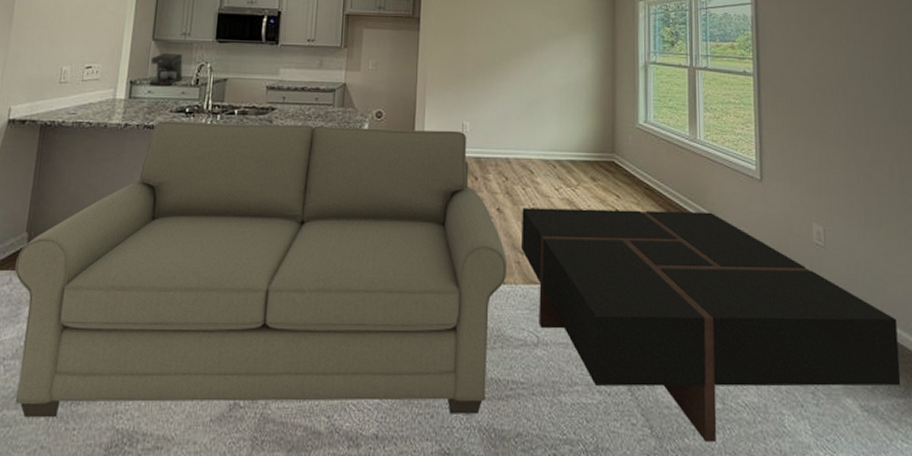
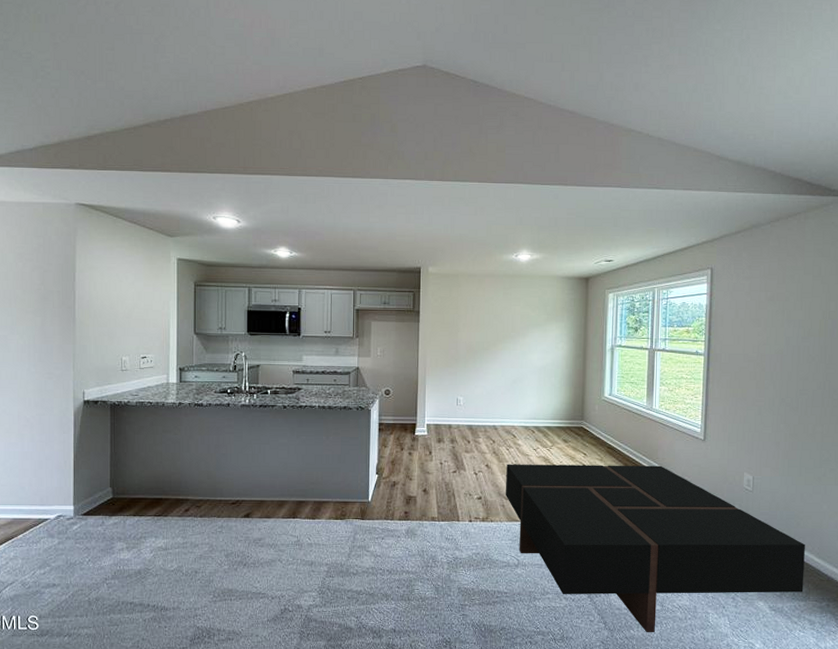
sofa: present [15,121,508,418] -> none [105,400,495,620]
coffee maker: present [148,53,183,85] -> none [195,344,223,371]

